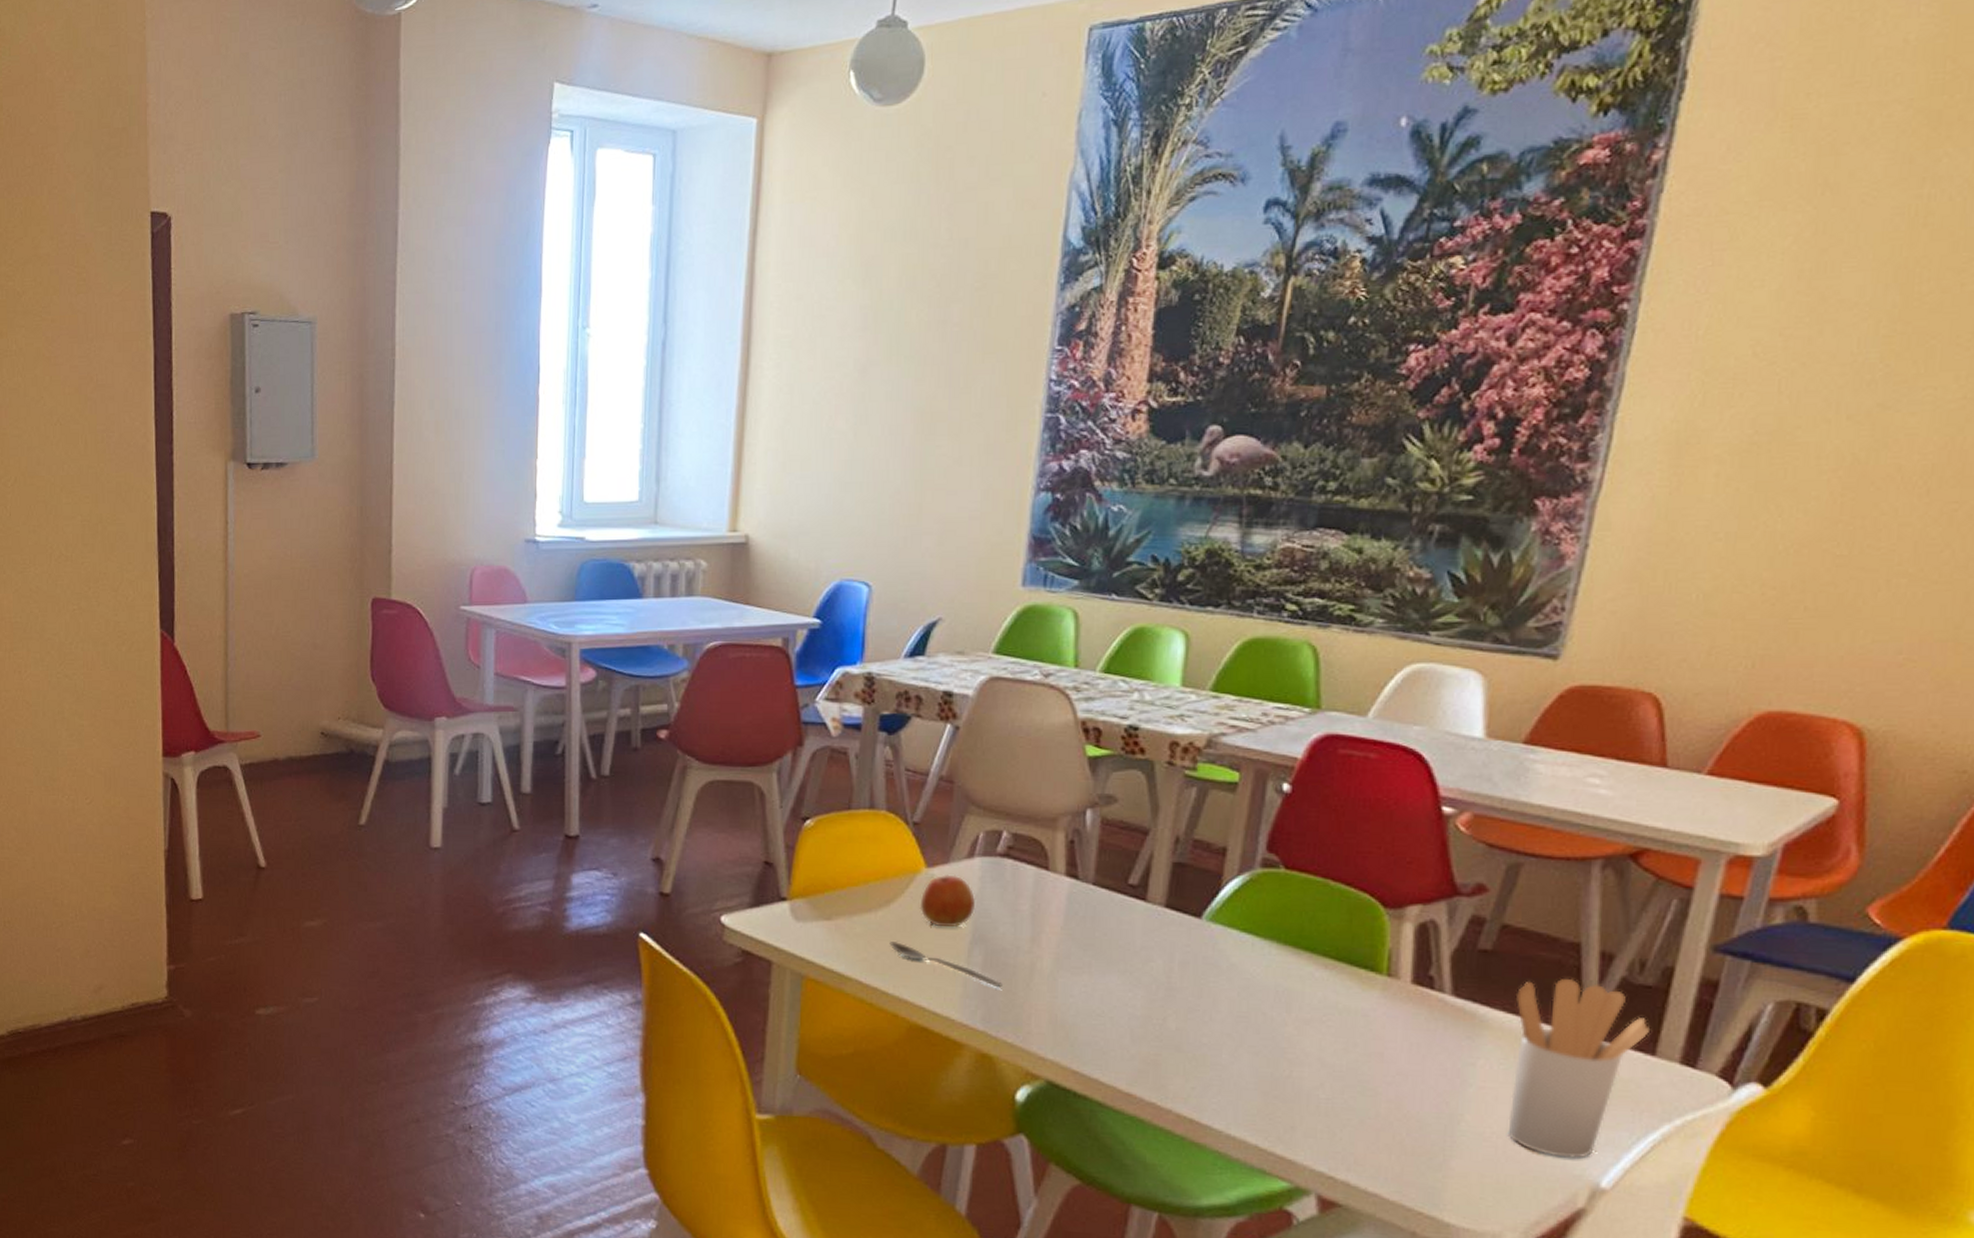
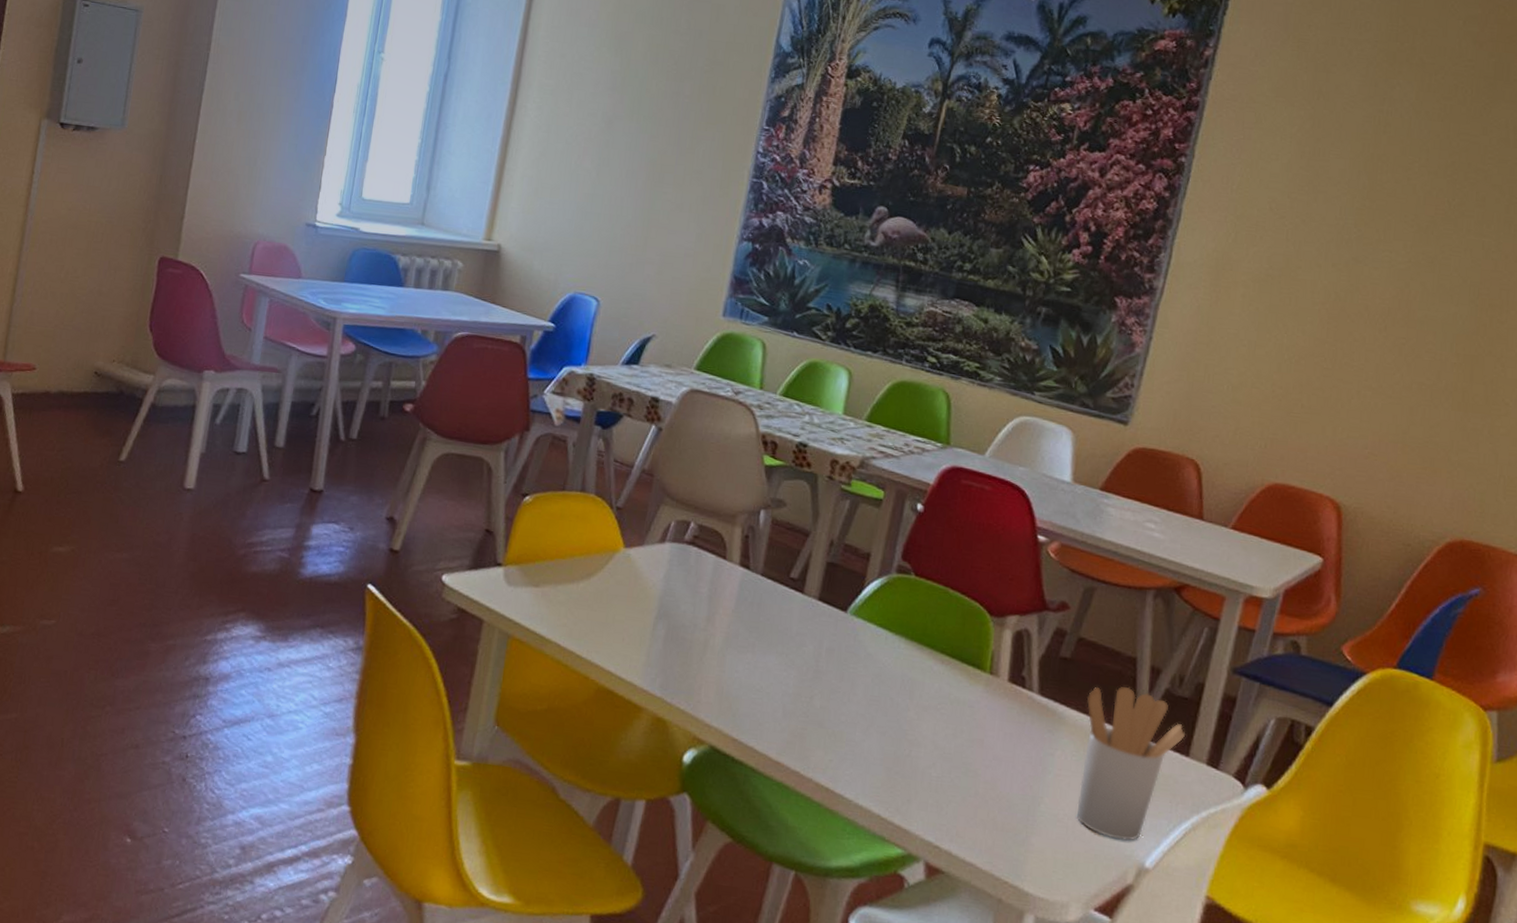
spoon: present [889,942,1002,988] -> none [587,611,680,660]
apple: present [919,874,976,928] -> none [615,555,664,603]

